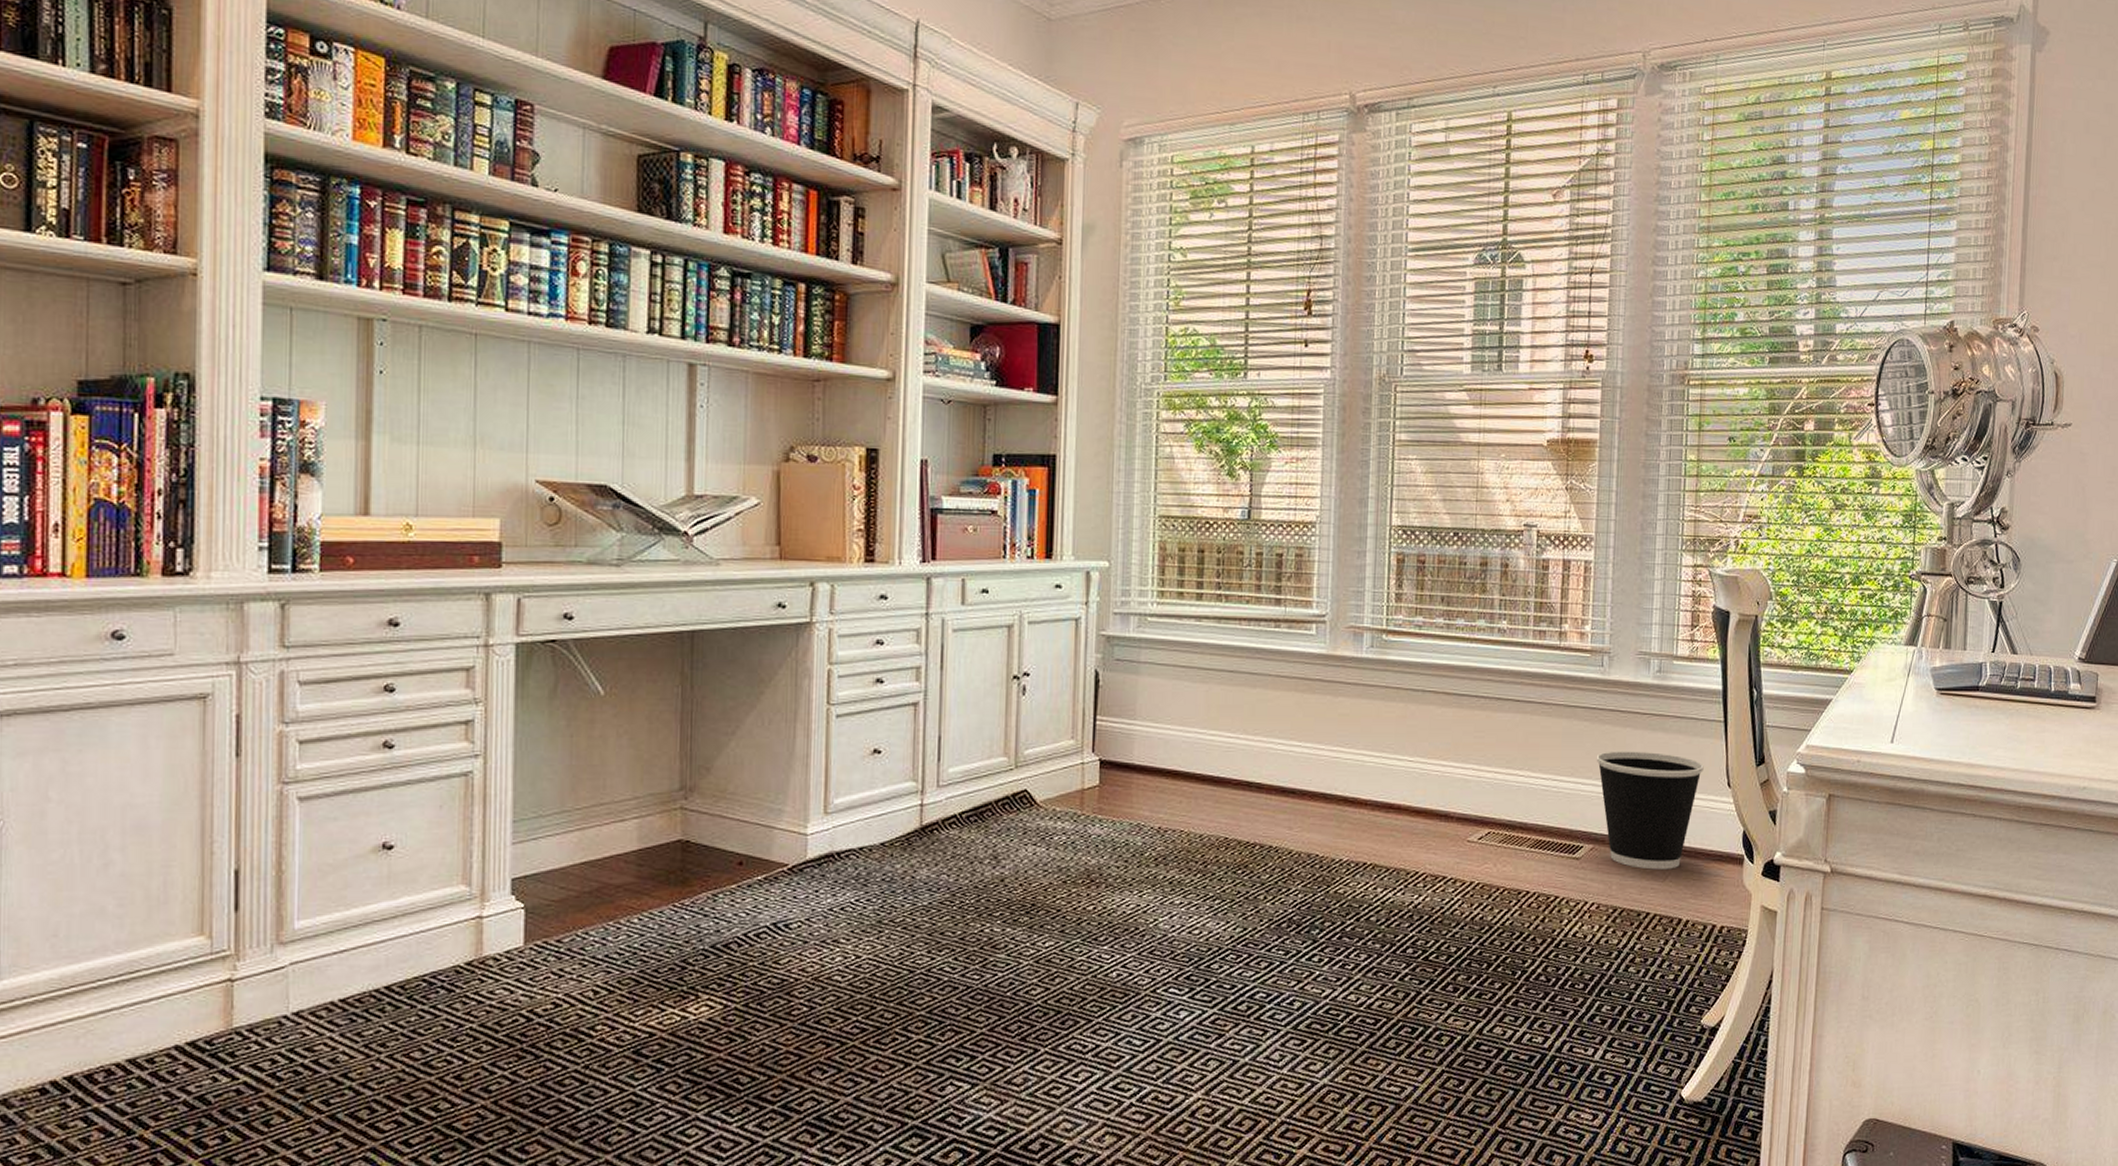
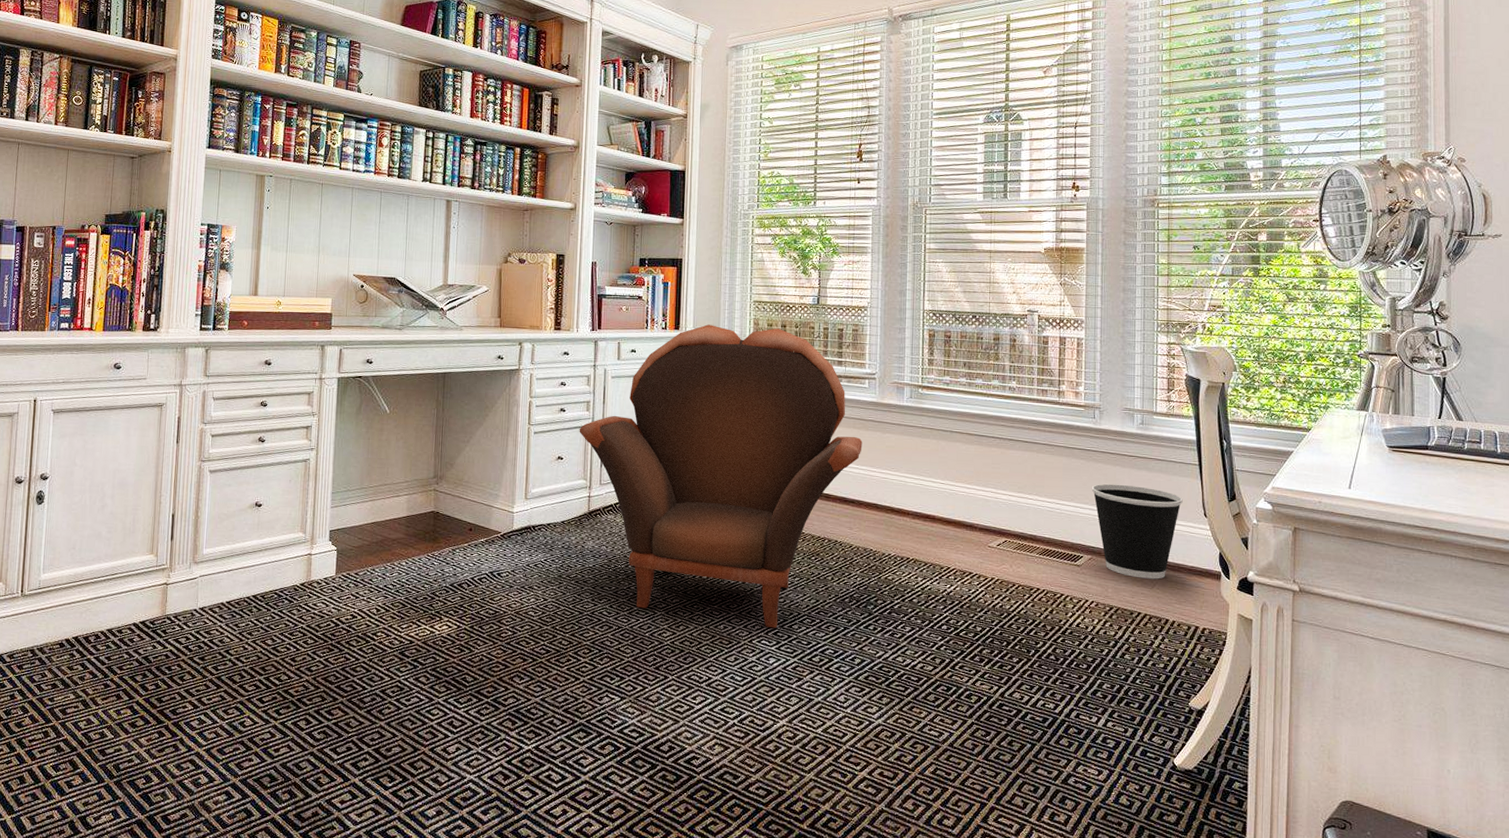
armchair: none [905,550,1307,971] -> present [579,324,863,629]

